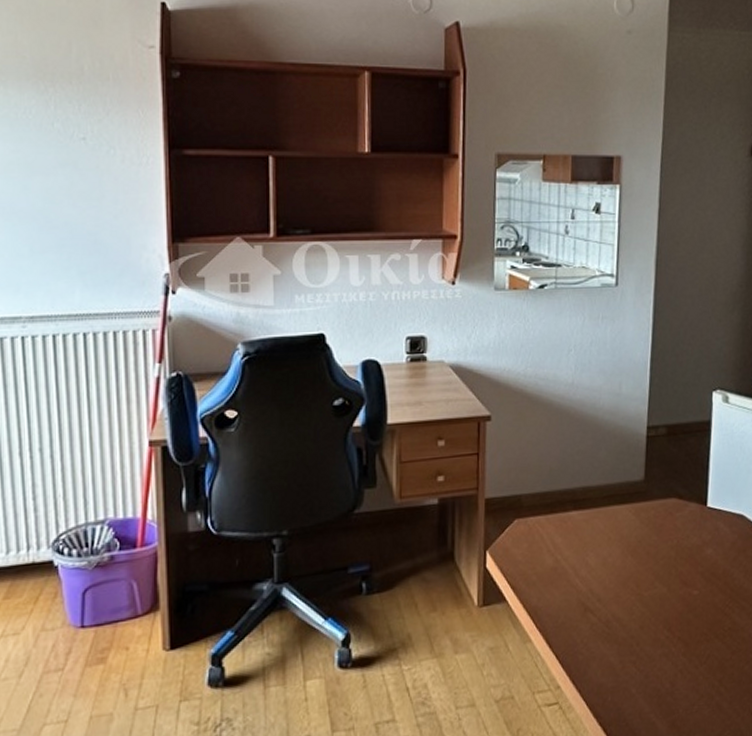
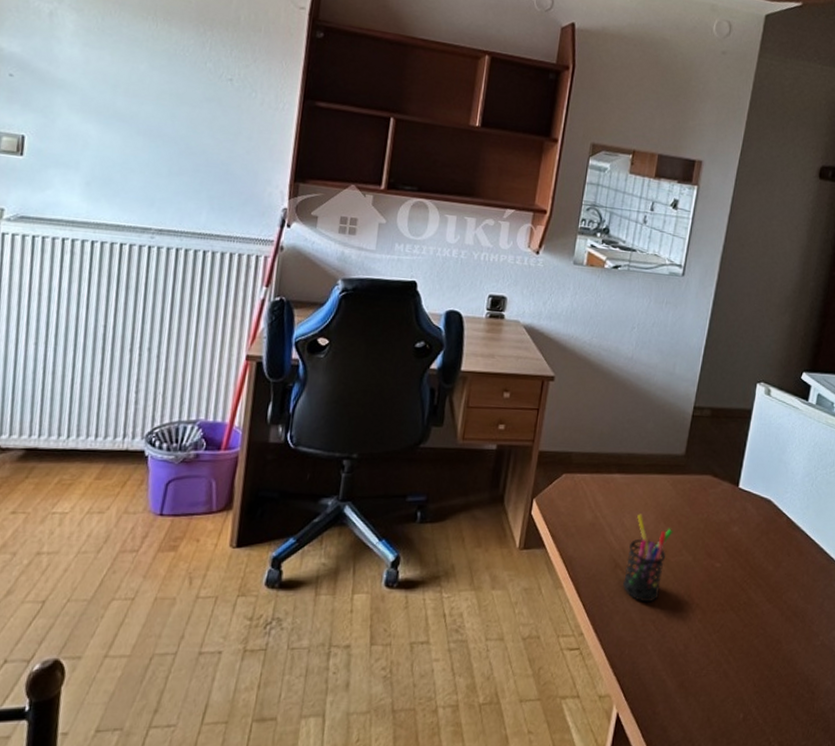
pen holder: none [596,550,643,644] -> present [623,514,673,603]

